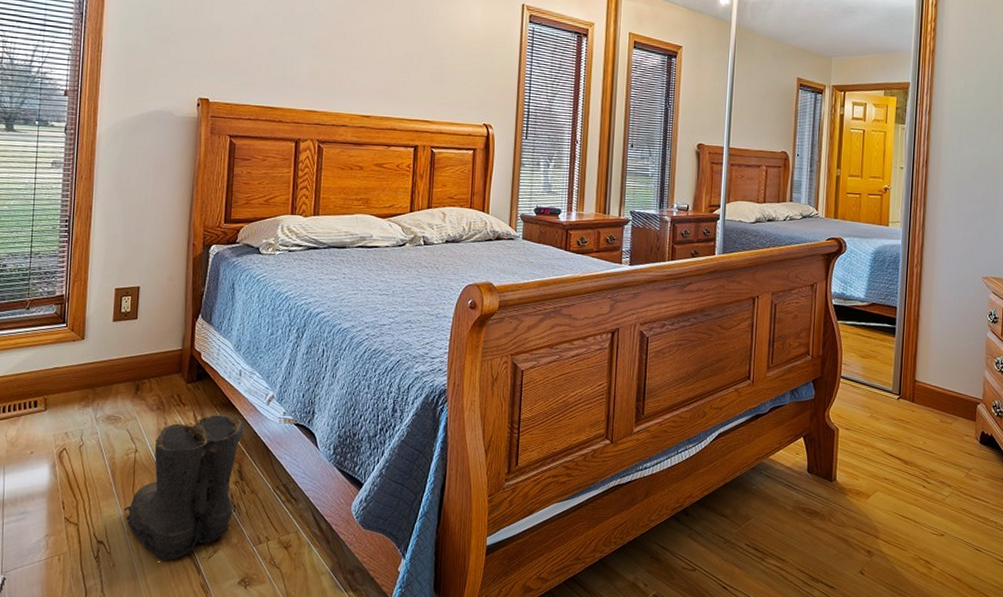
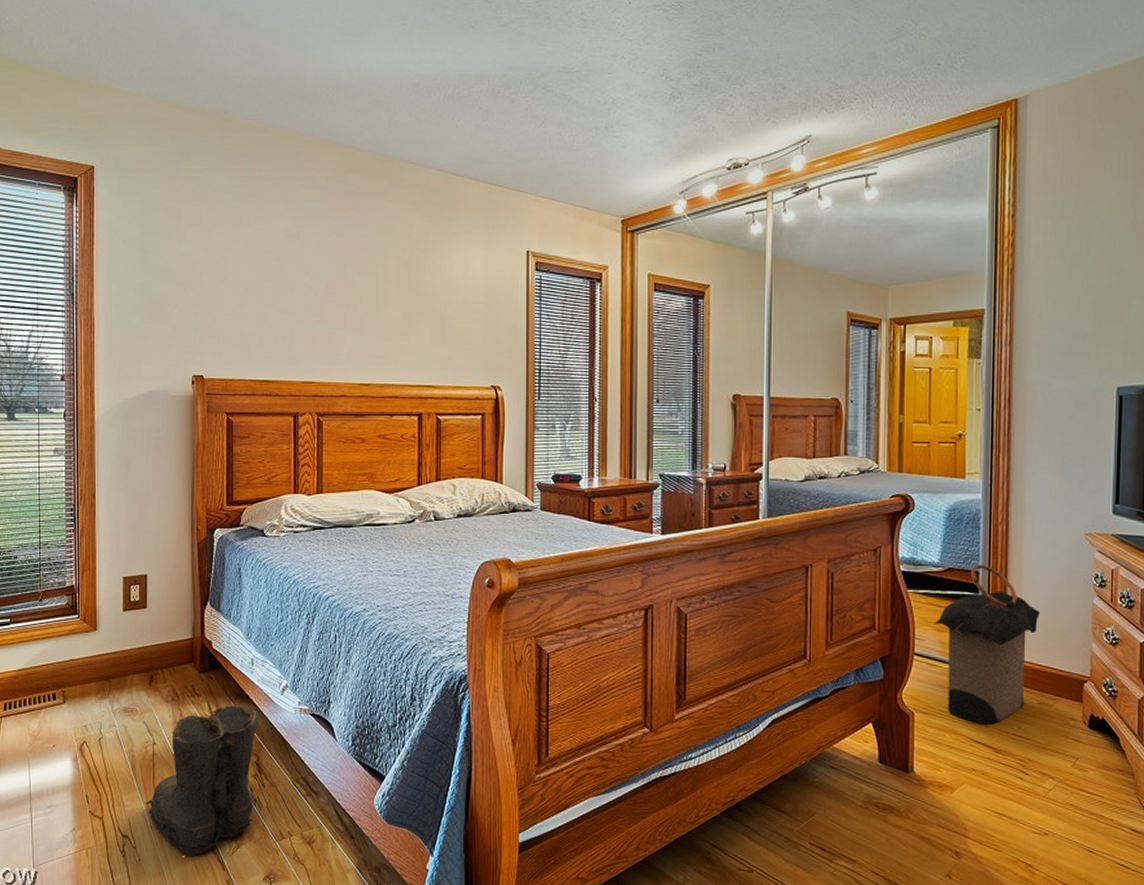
laundry hamper: none [858,300,944,440] -> present [933,564,1040,725]

